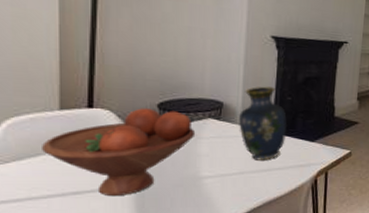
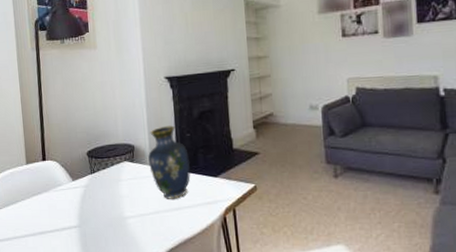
fruit bowl: present [42,108,196,197] -> none [18,157,117,236]

